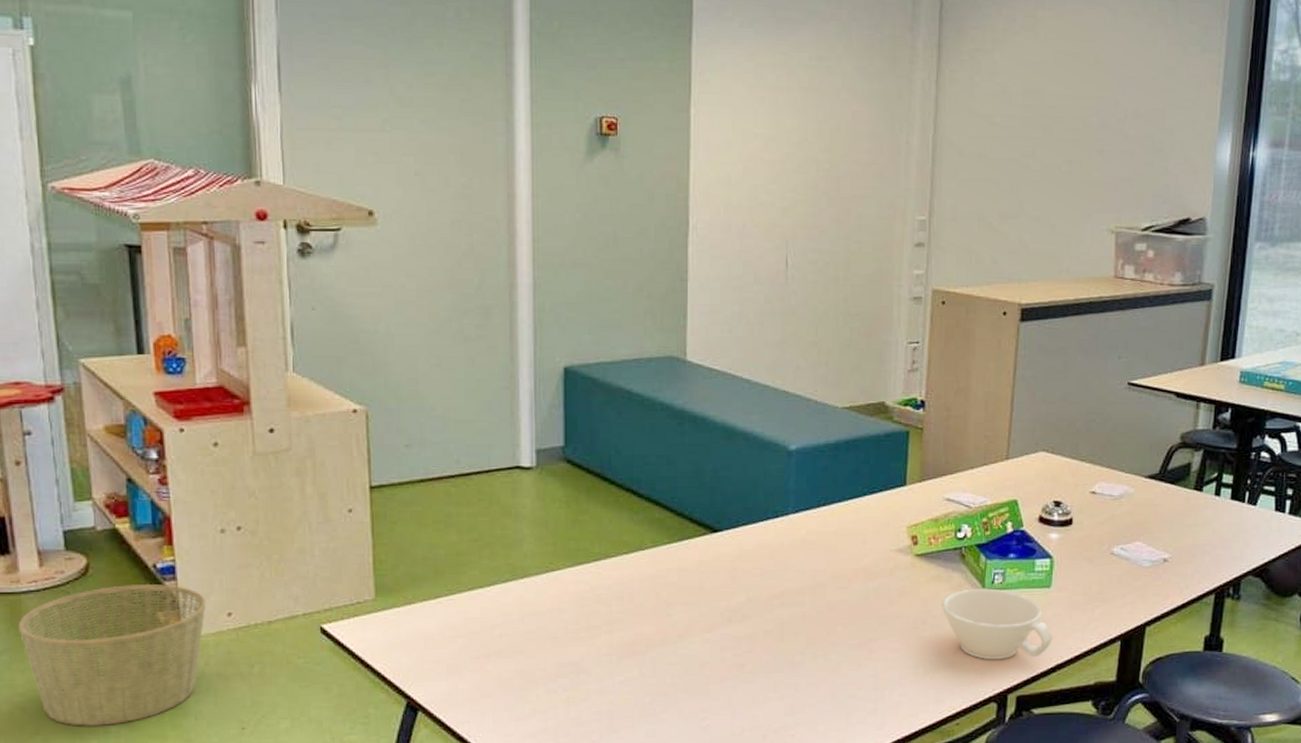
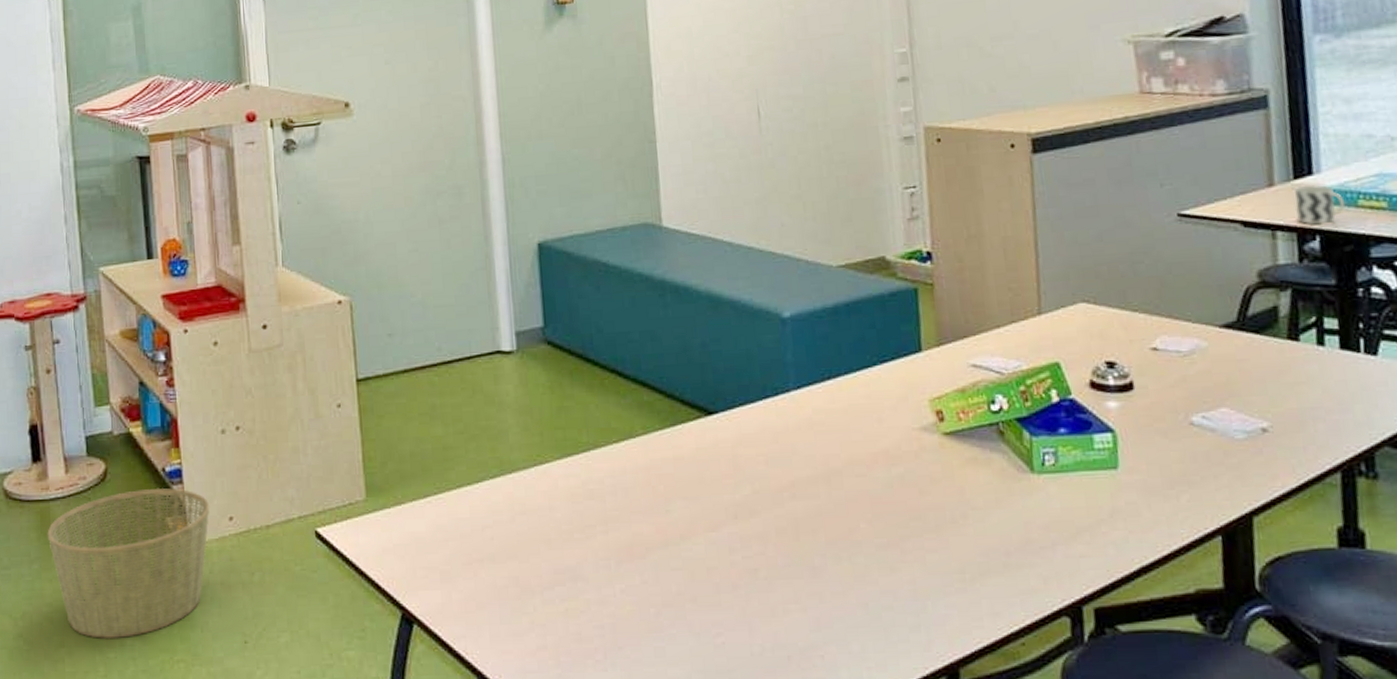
cup: present [942,588,1053,660] -> none [983,471,1130,562]
cup: none [1216,366,1255,399] -> present [1293,184,1346,225]

